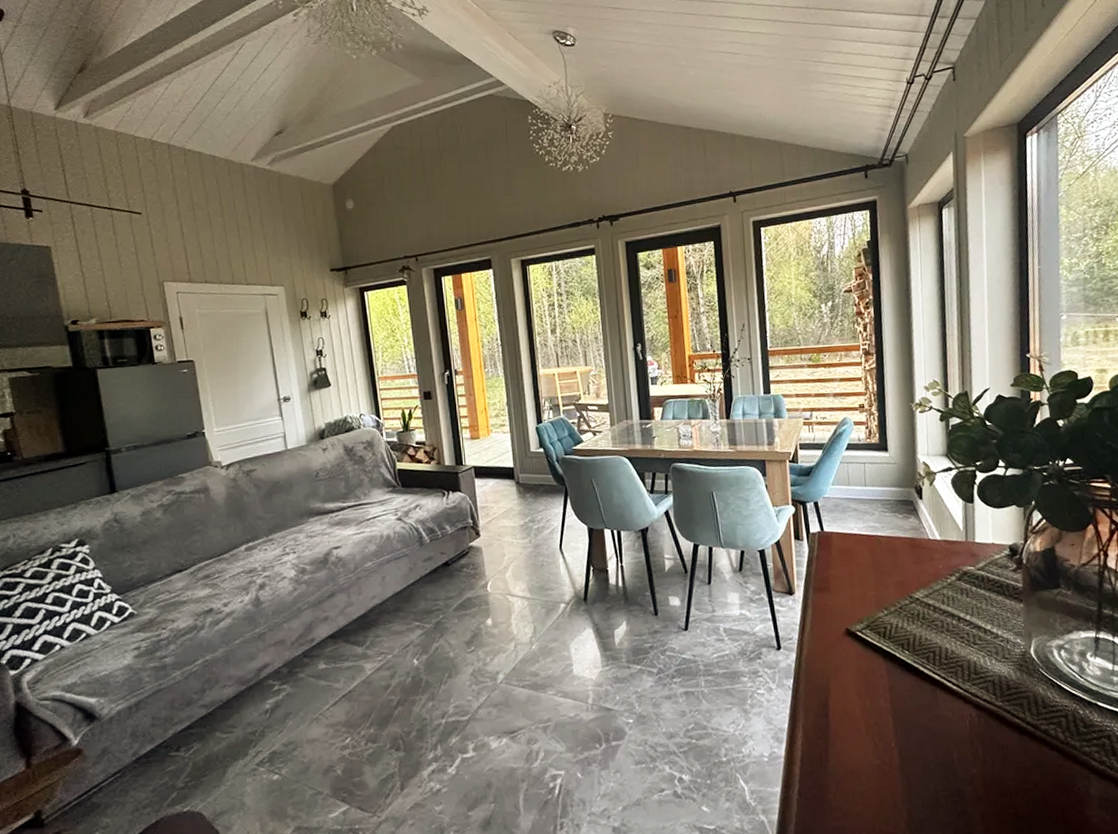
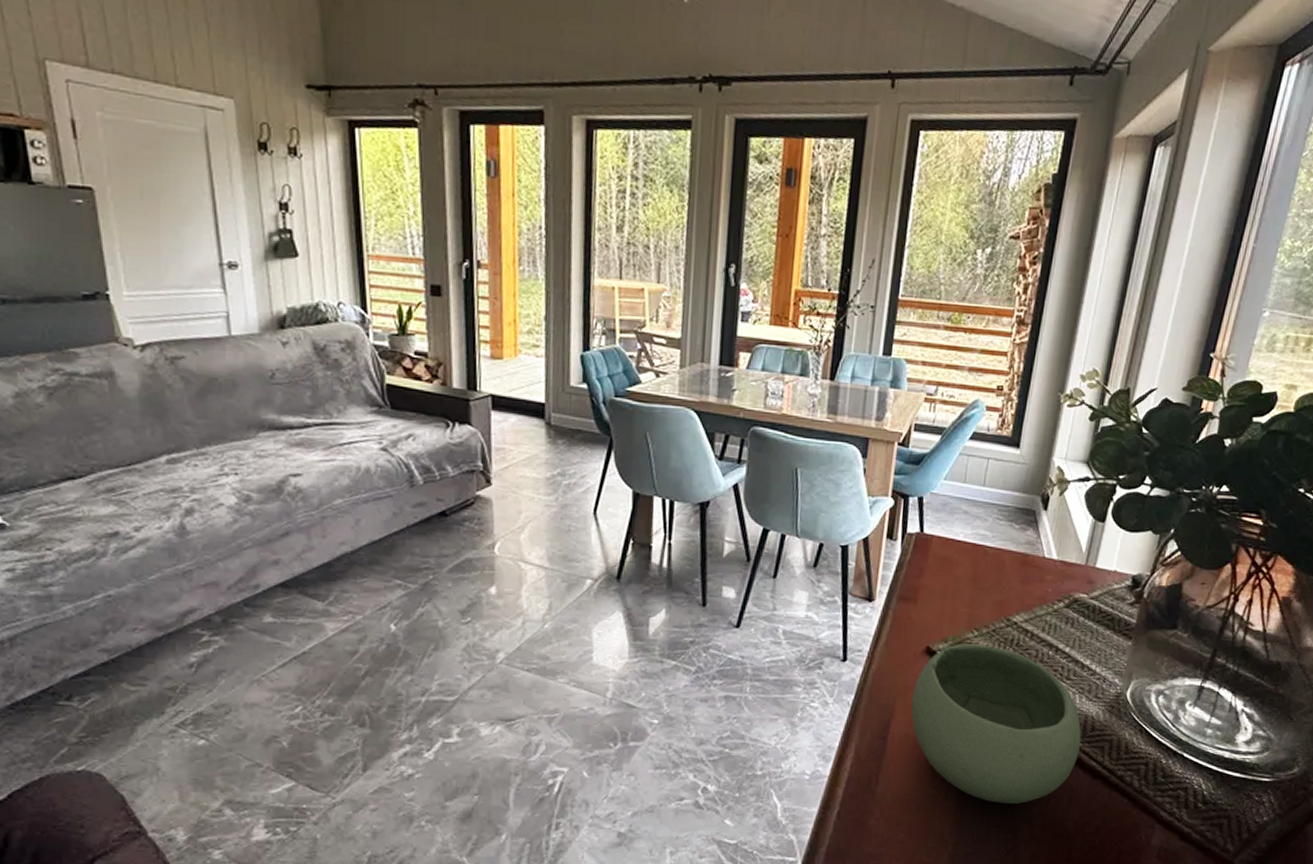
bowl: none [842,621,1002,768] -> present [911,644,1082,804]

